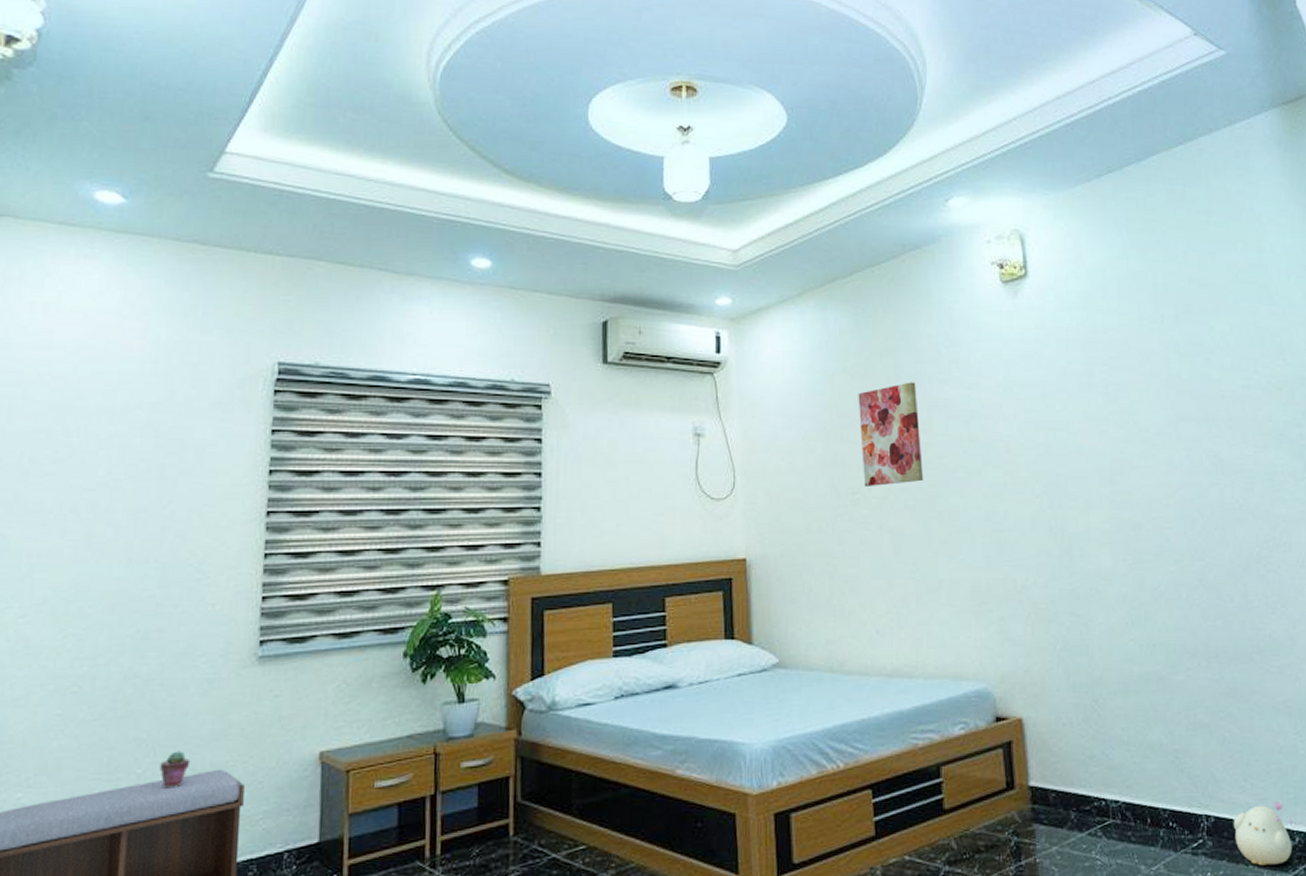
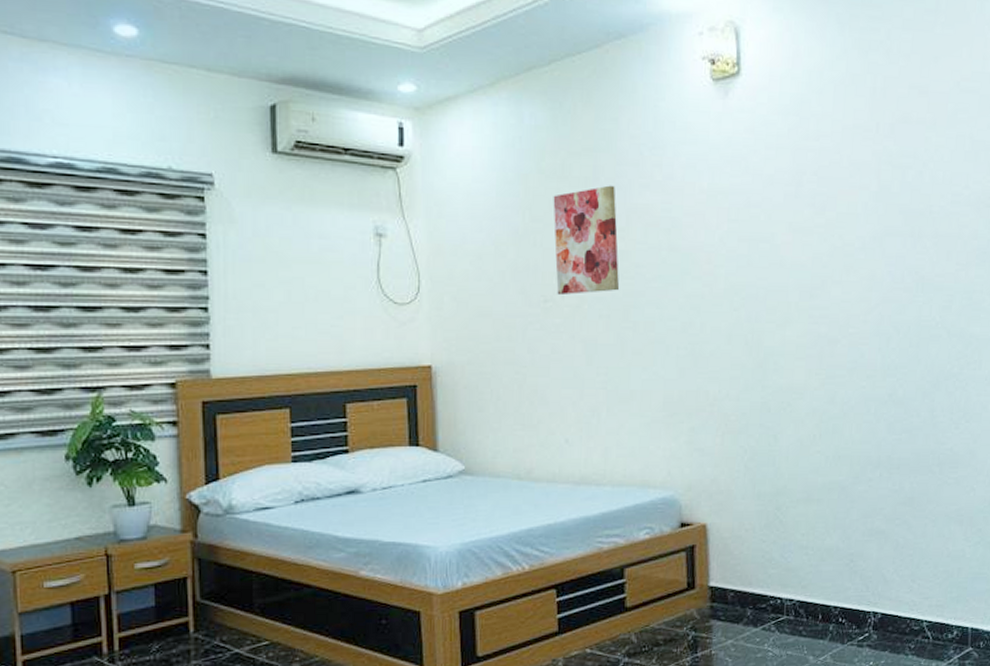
plush toy: present [1233,801,1293,866] -> none [898,600,953,656]

